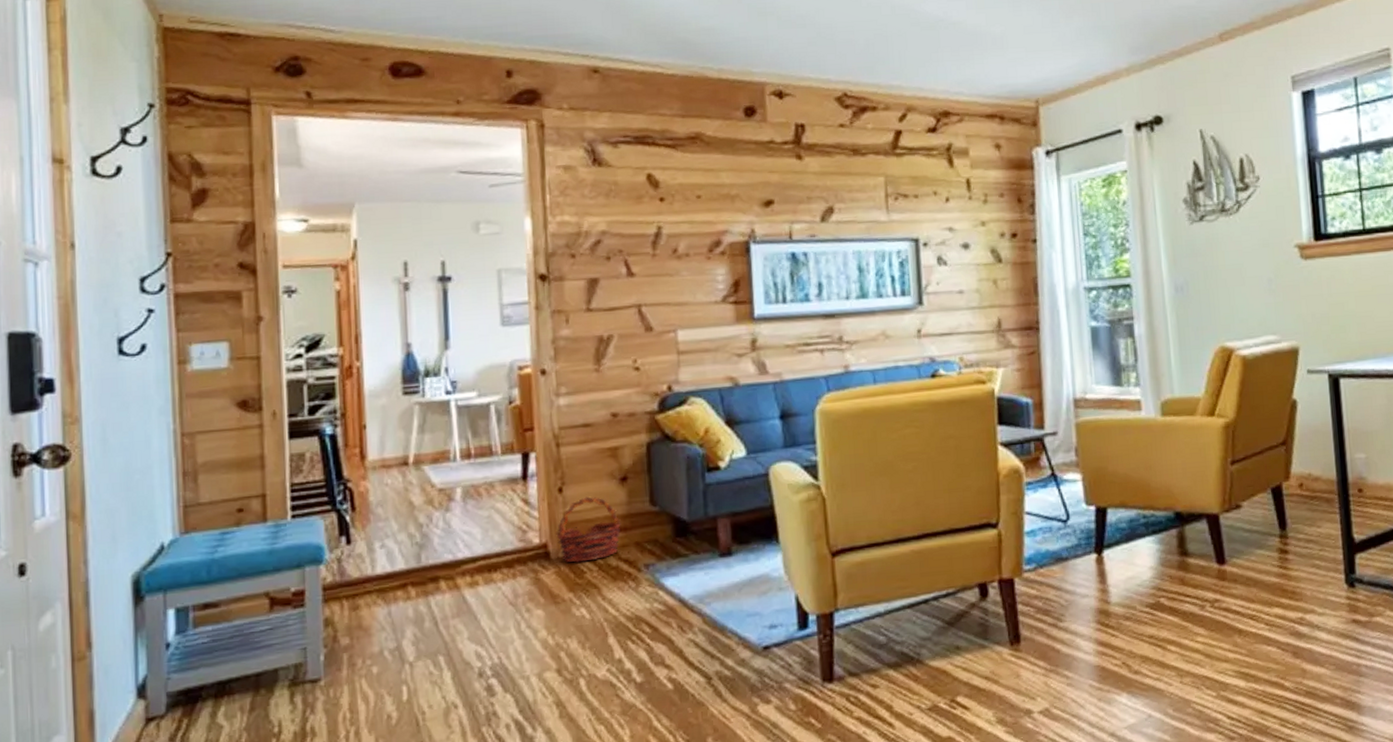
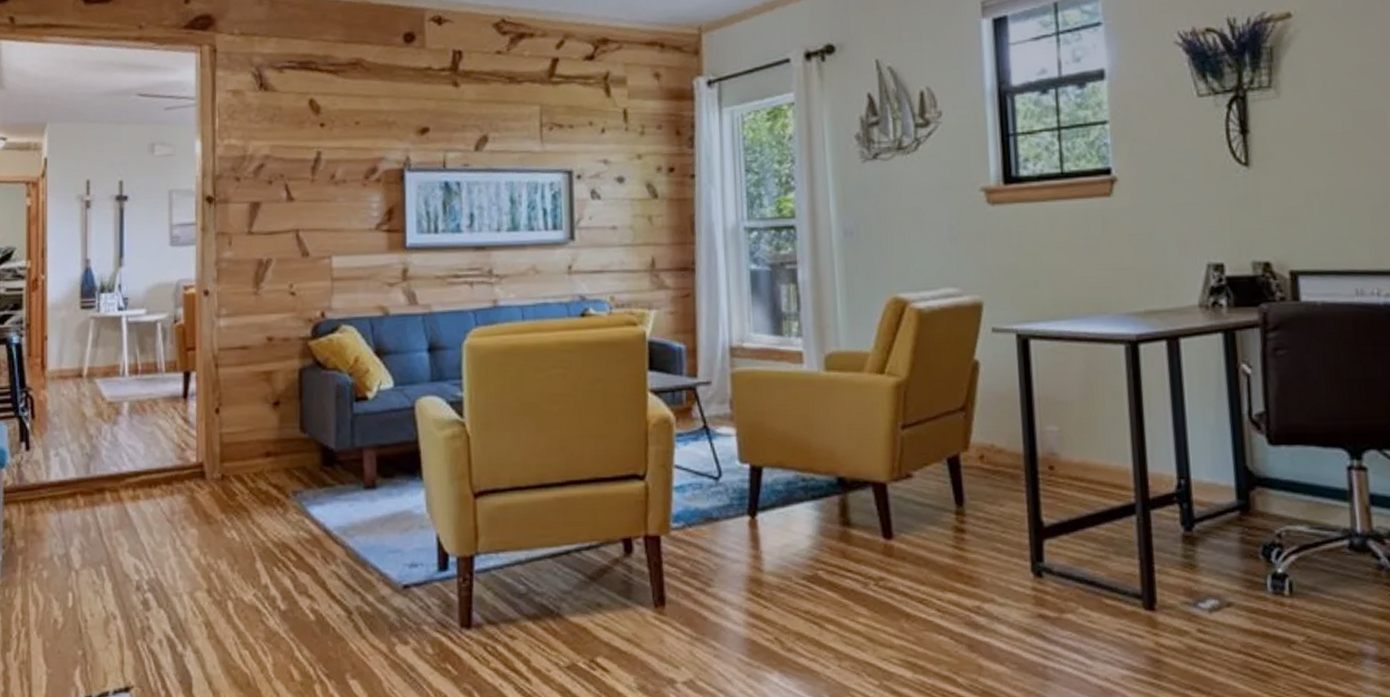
basket: present [555,496,621,563] -> none [210,419,272,484]

